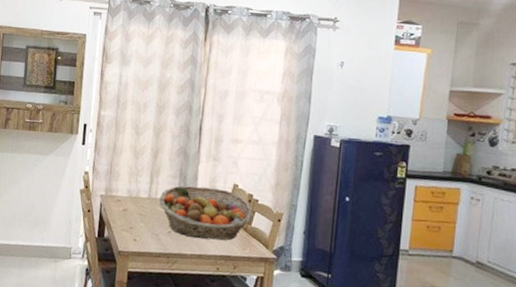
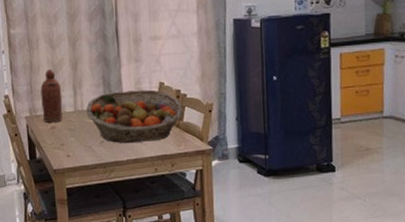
bottle: none [117,153,140,206] -> present [40,69,63,124]

